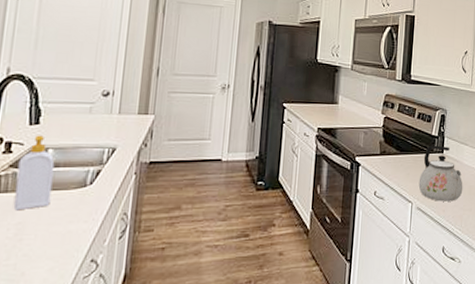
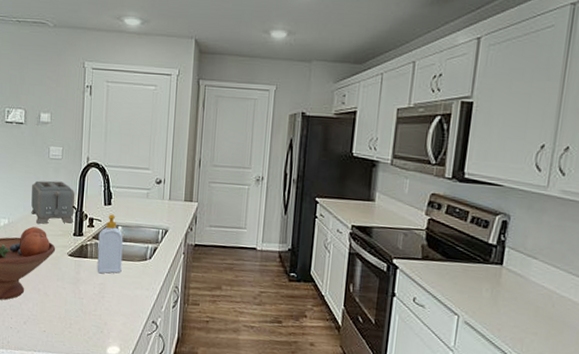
kettle: present [418,145,463,202] -> none [467,254,528,321]

